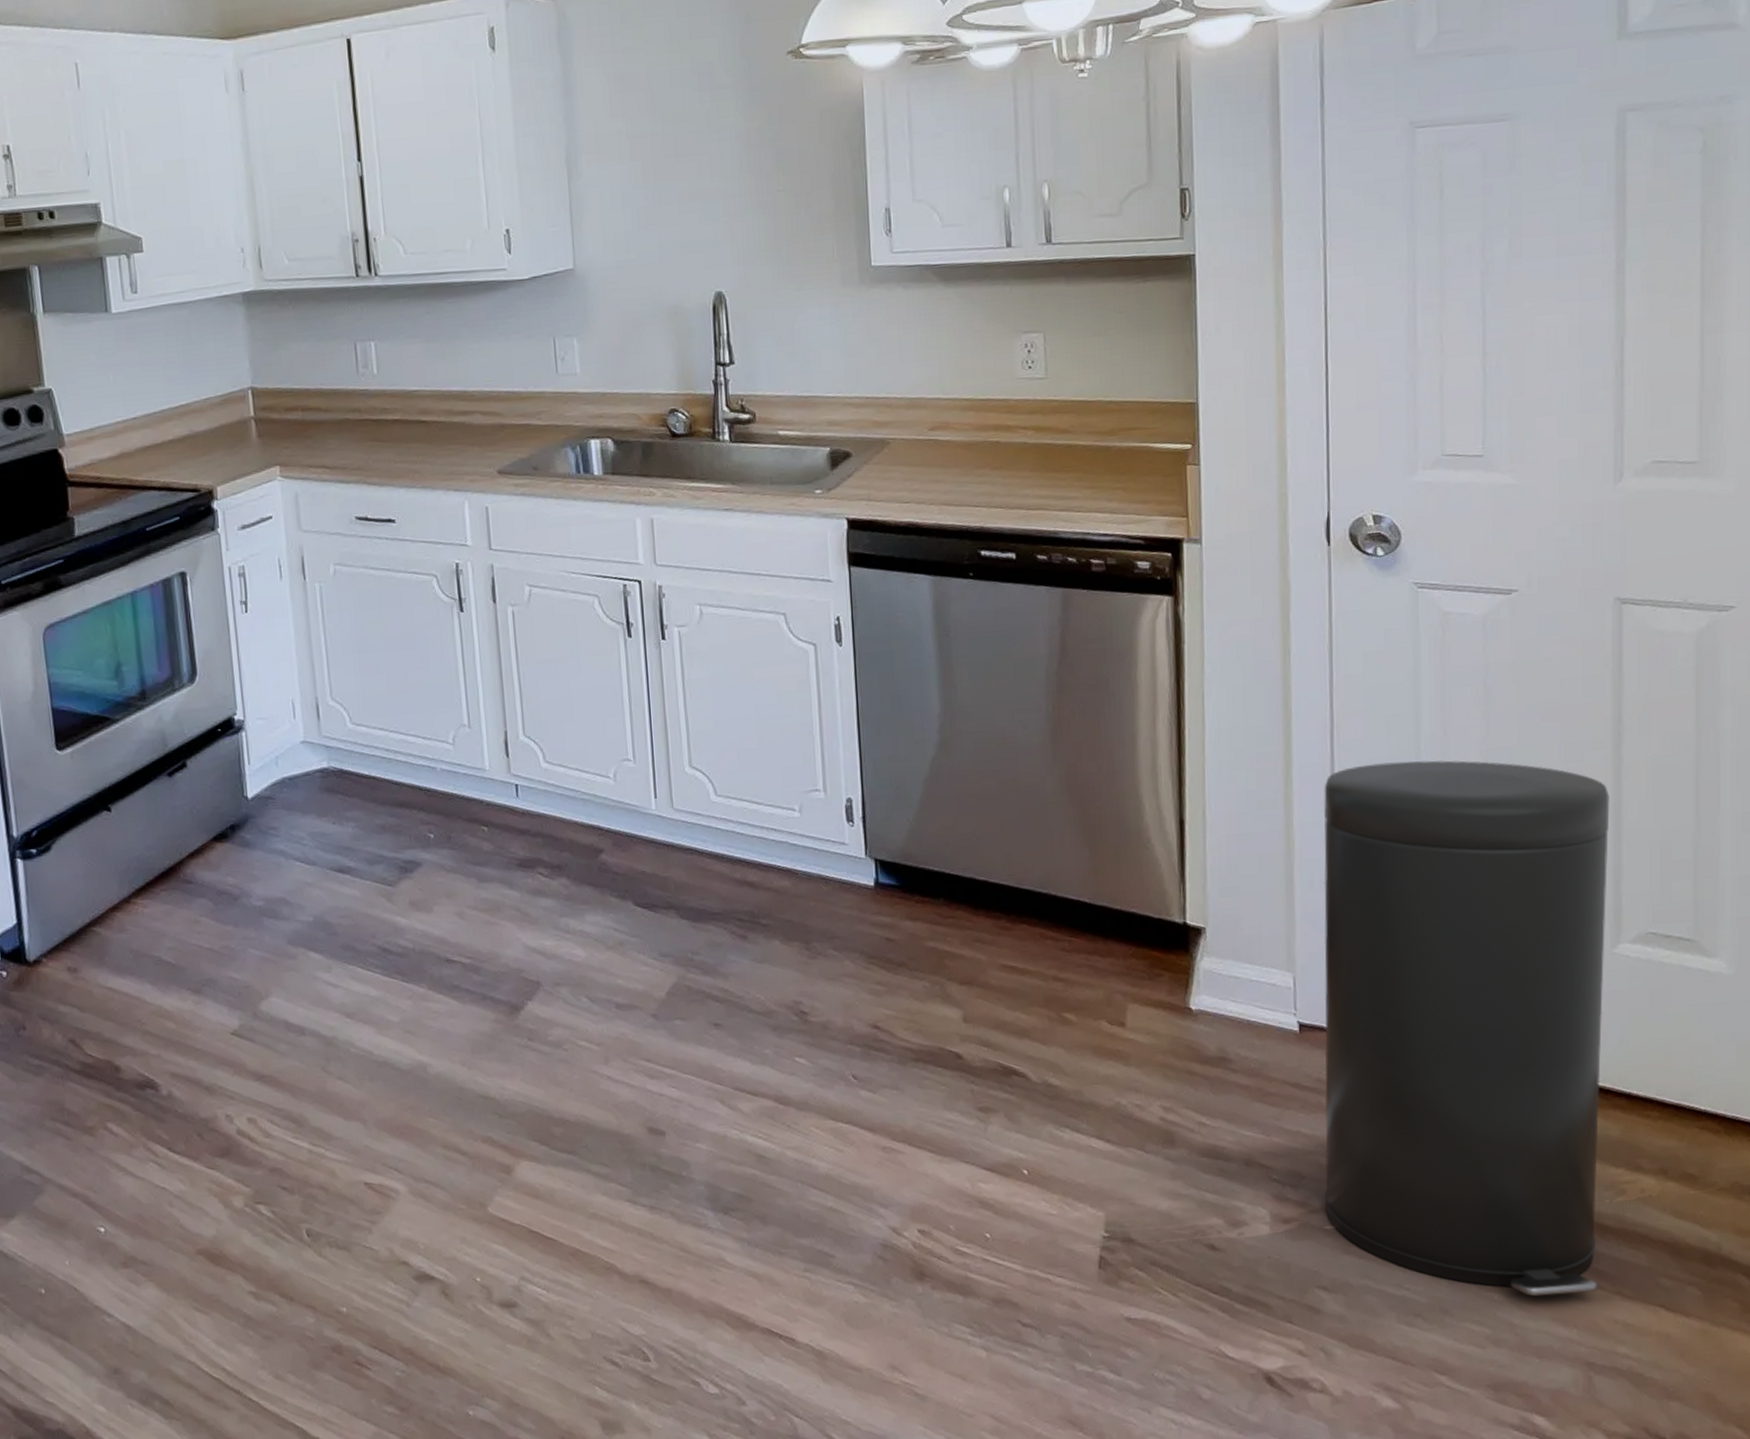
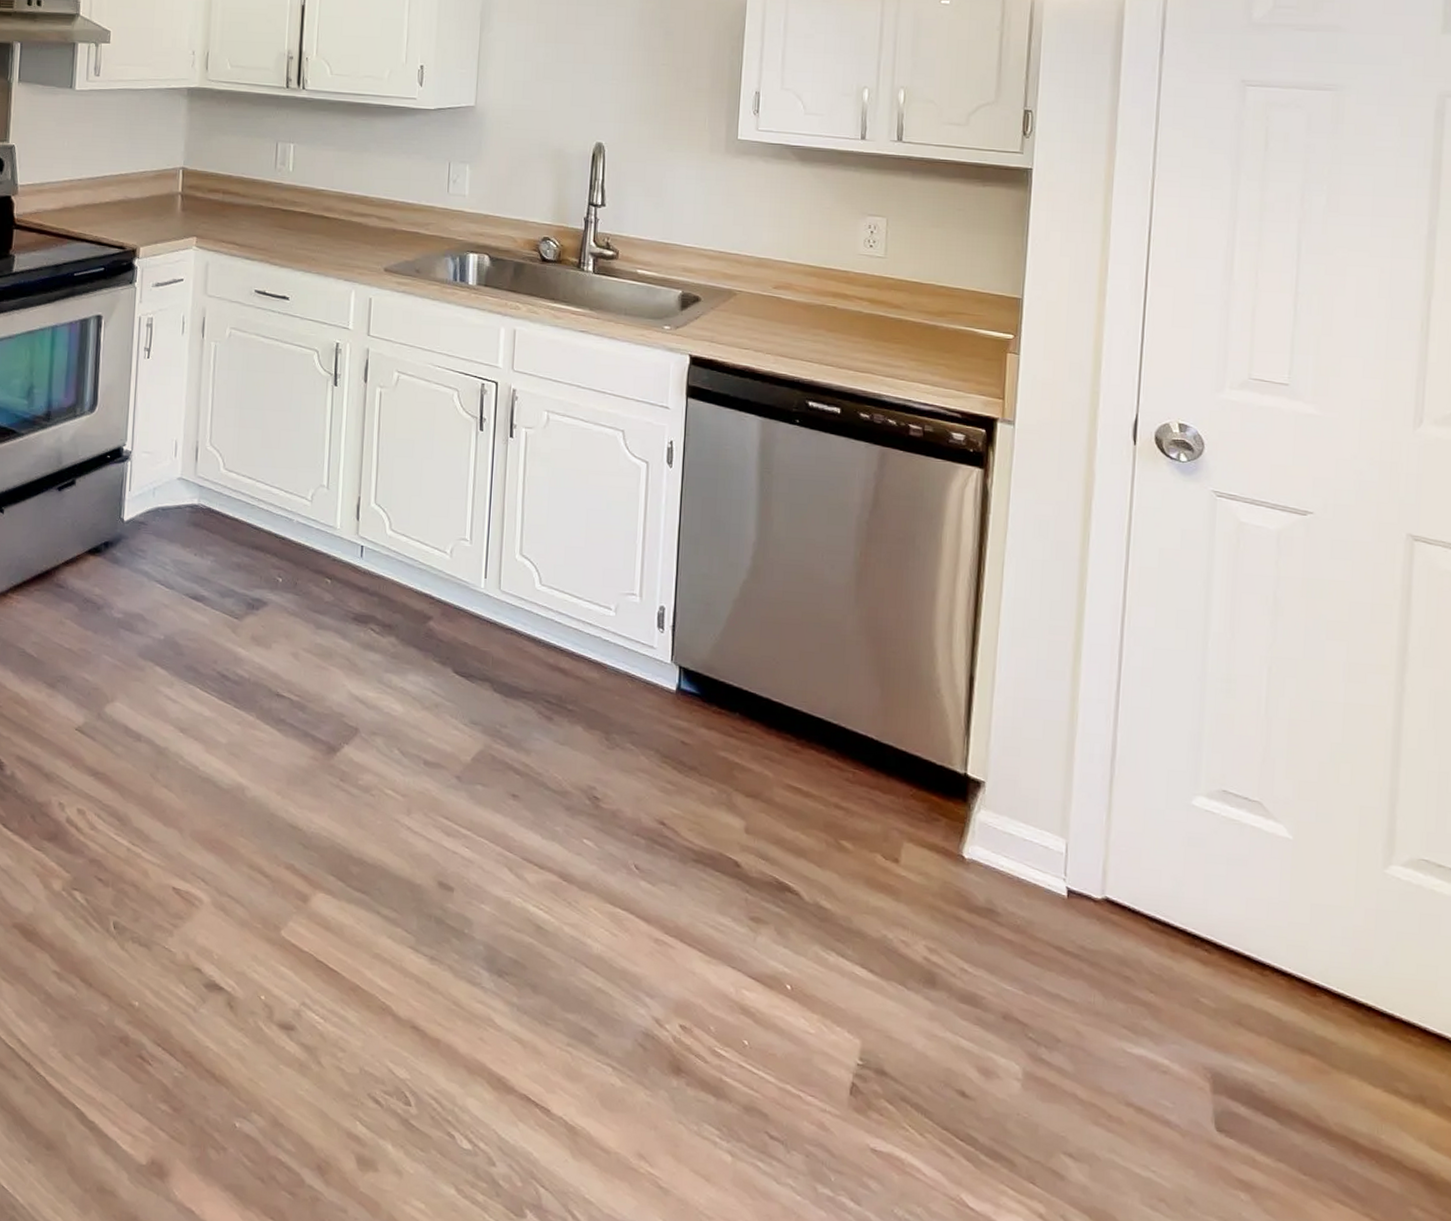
pedal bin: present [1323,760,1610,1297] -> none [1077,652,1391,1210]

